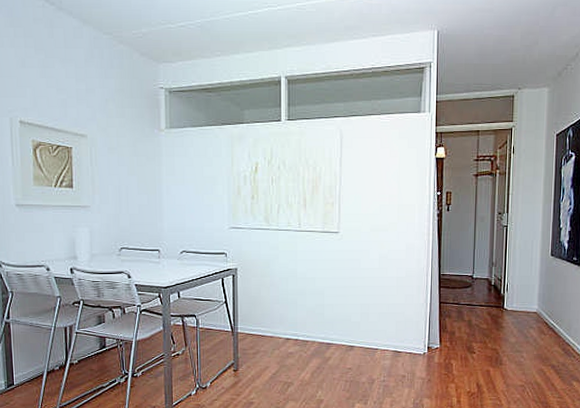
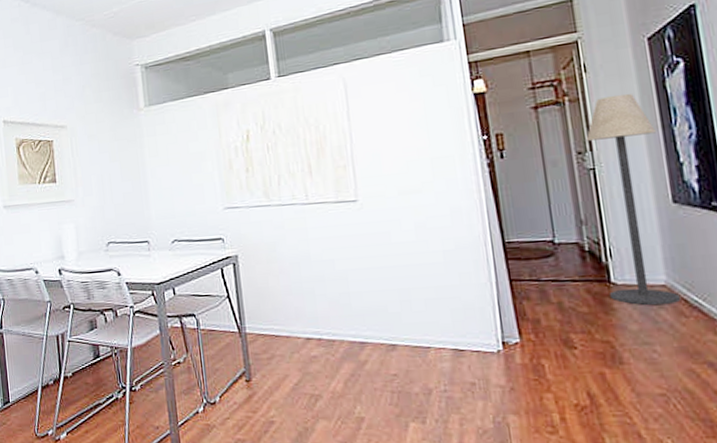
floor lamp: none [502,173,550,326] -> present [585,93,682,306]

